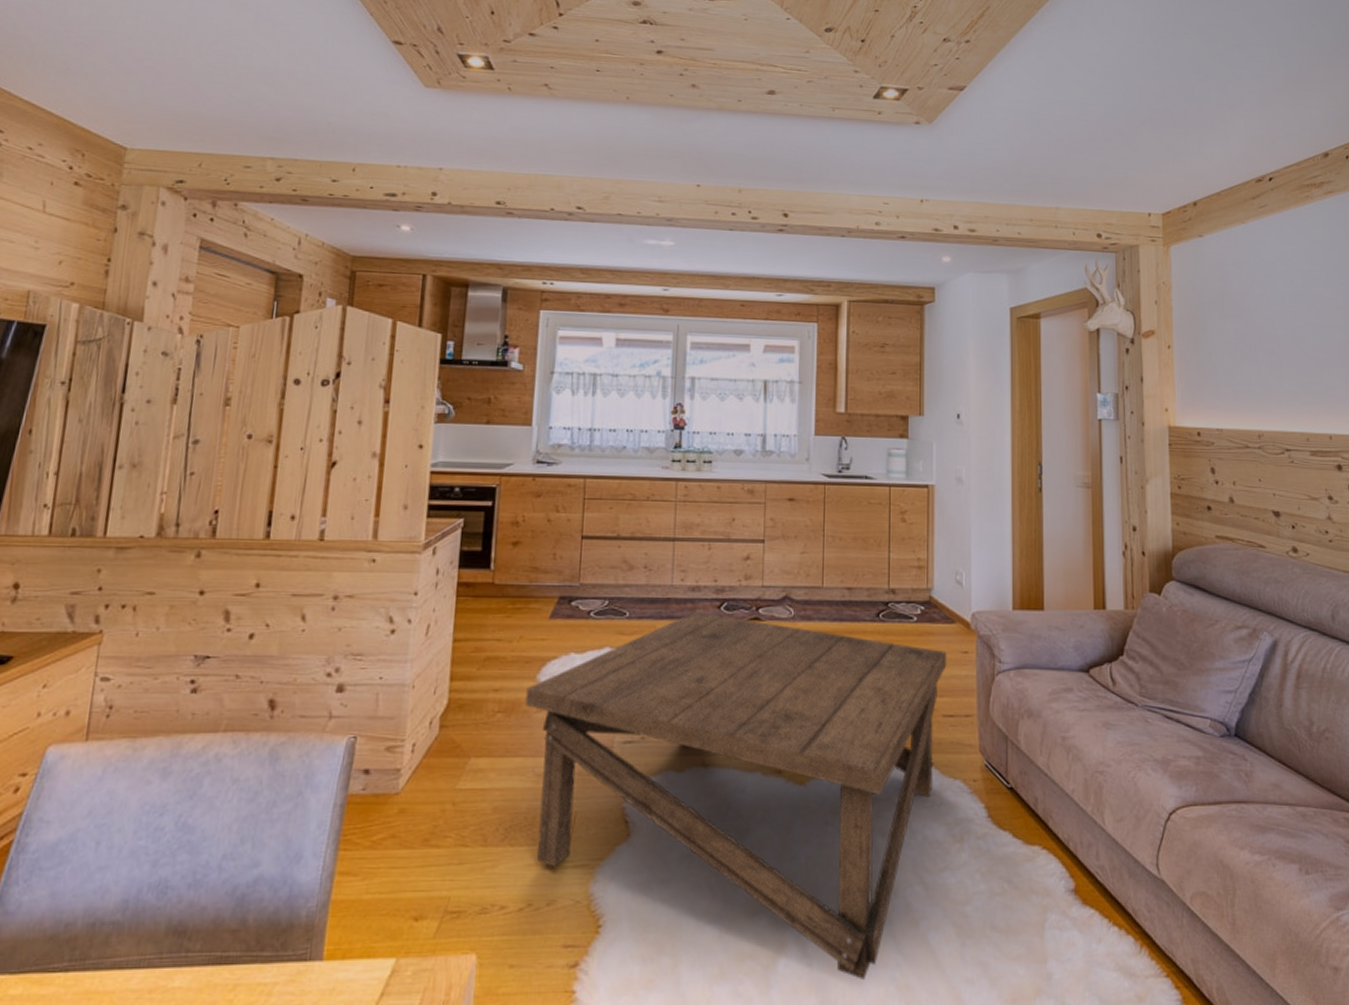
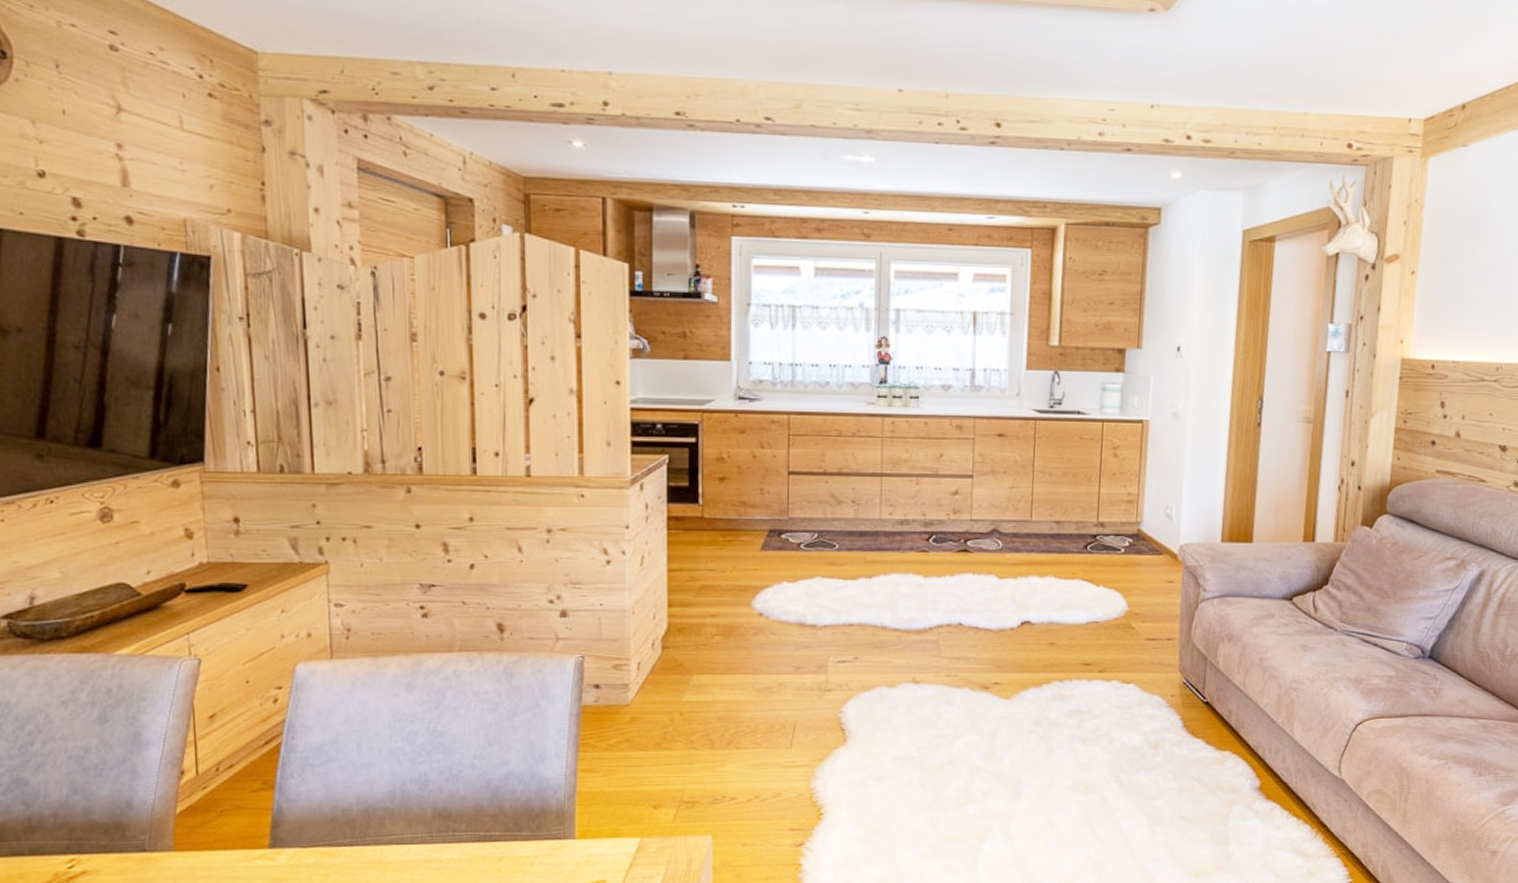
coffee table: present [525,612,947,979] -> none [742,544,1153,857]

